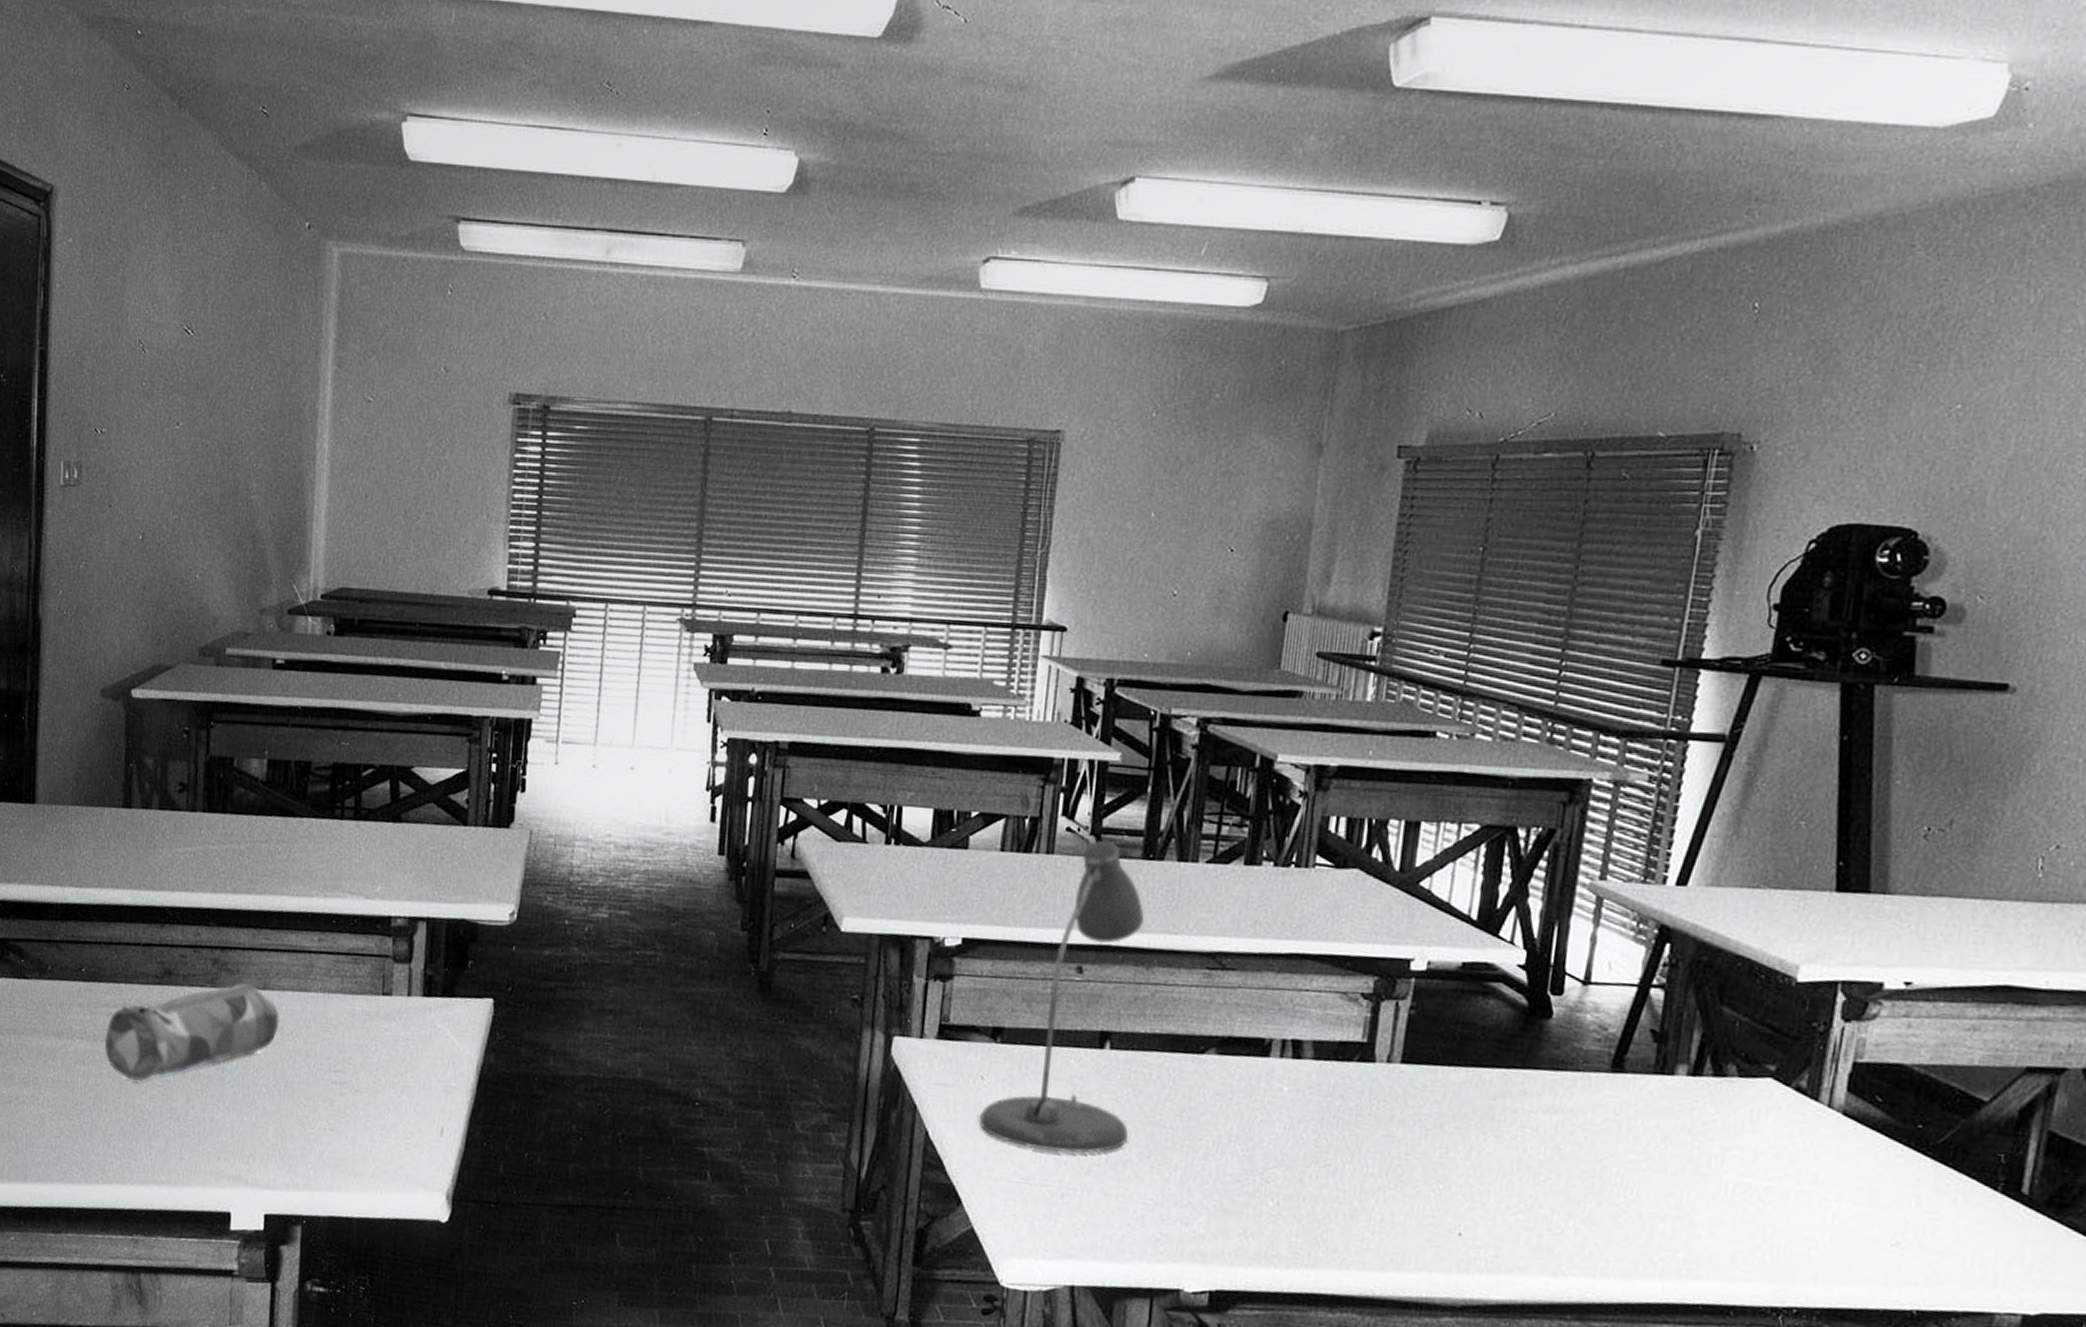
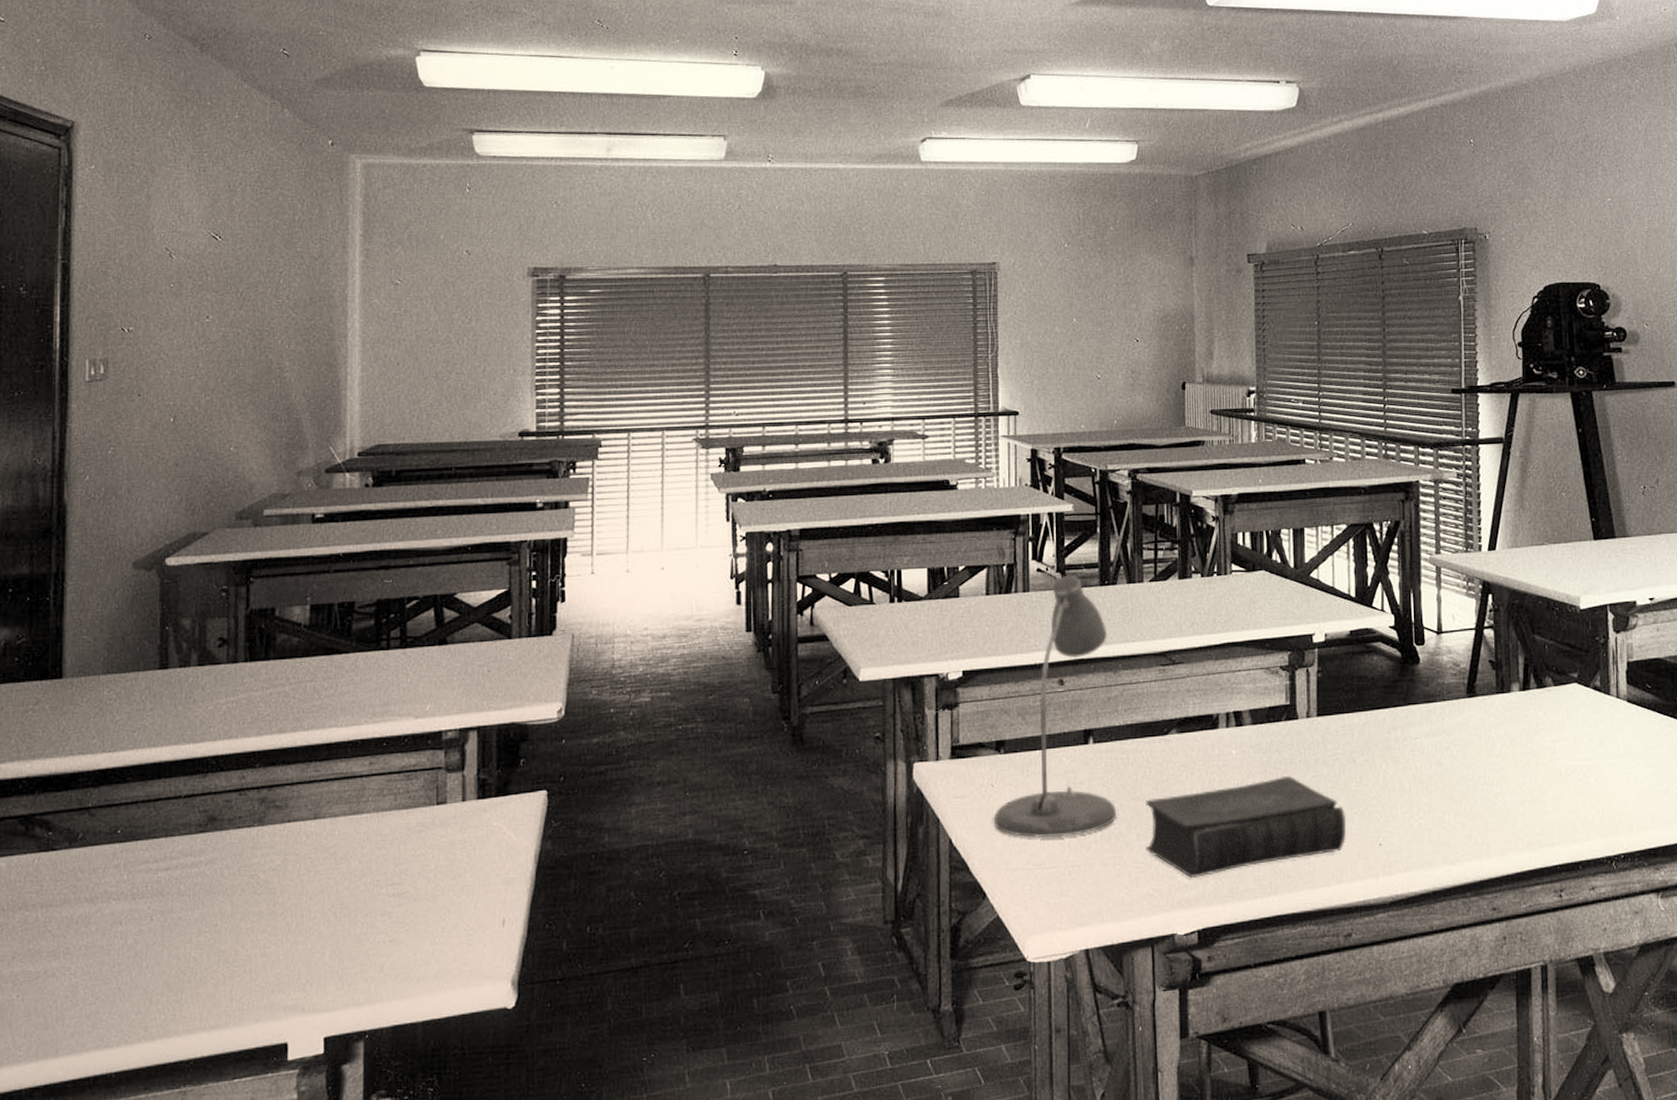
pencil case: present [105,983,279,1081] -> none [145,816,332,931]
book: none [1158,1127,1420,1234] -> present [1145,775,1347,878]

